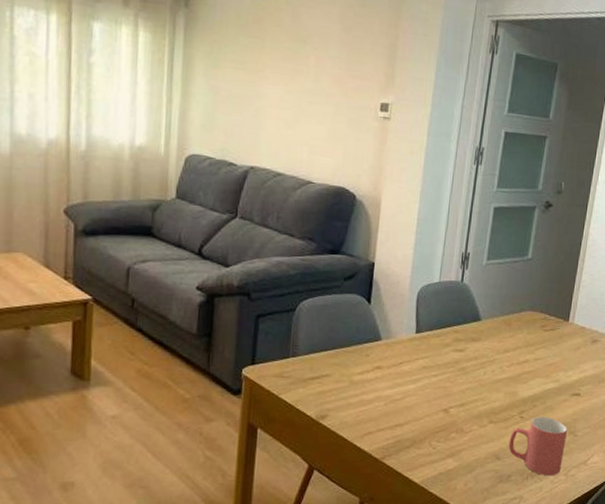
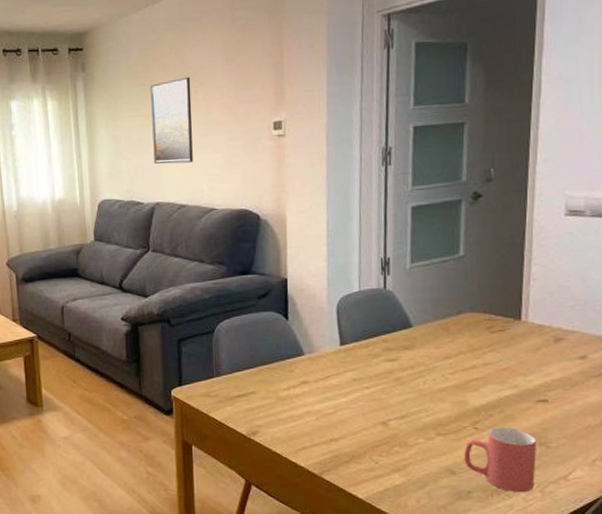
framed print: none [254,38,304,130] -> present [150,76,193,165]

